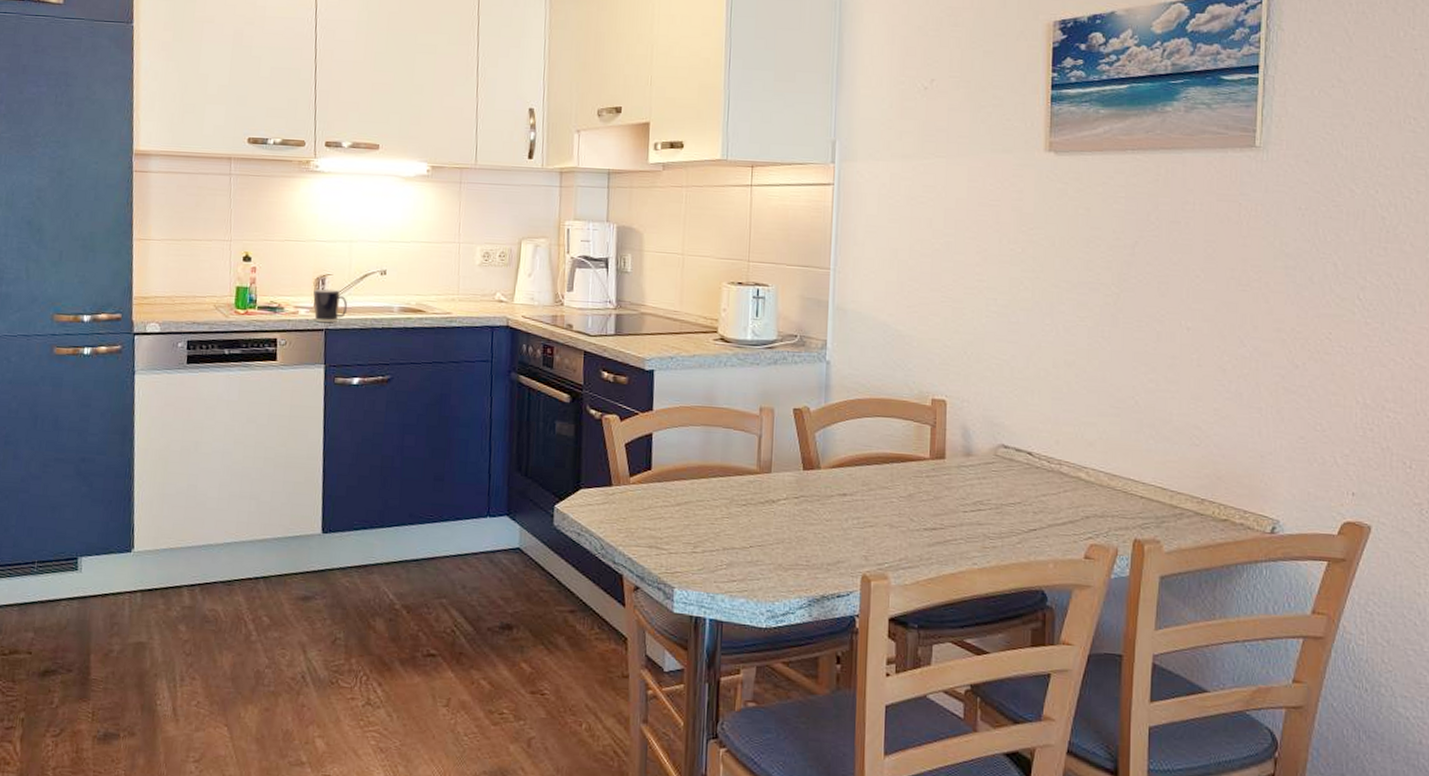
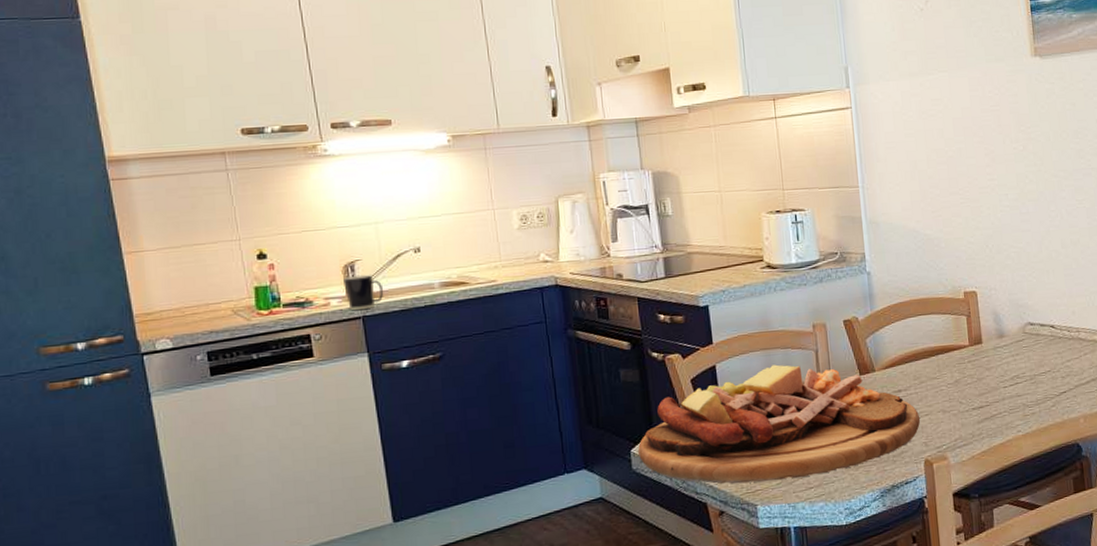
food platter: none [562,443,863,568] -> present [638,364,920,484]

